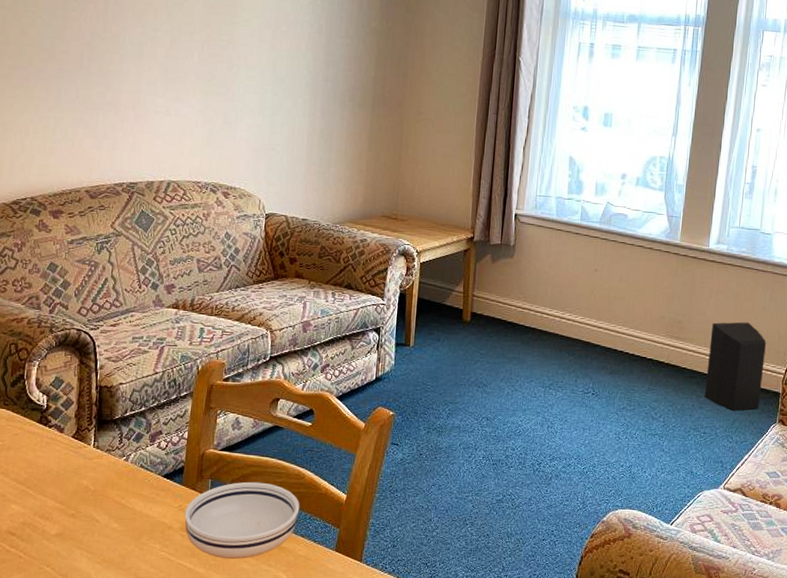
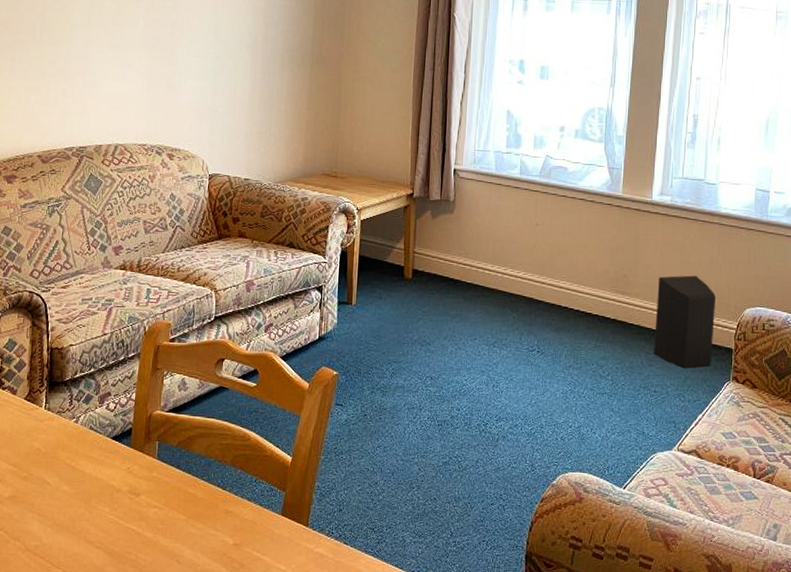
bowl: present [184,481,300,559] -> none [132,443,246,523]

